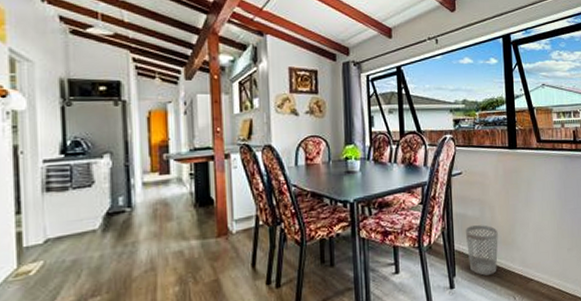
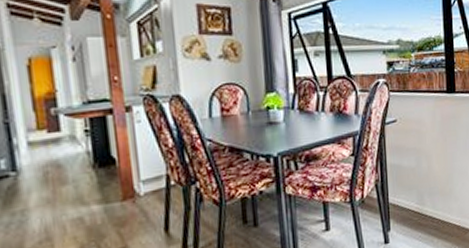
wastebasket: present [465,225,498,276] -> none [400,175,435,228]

